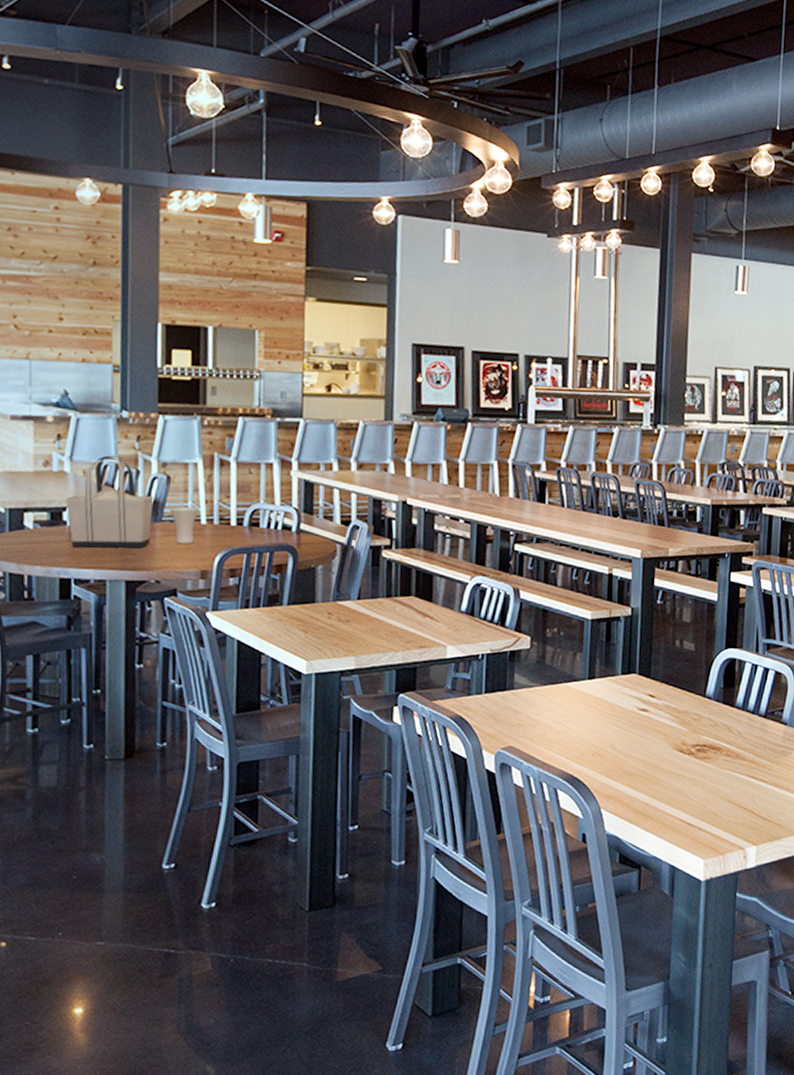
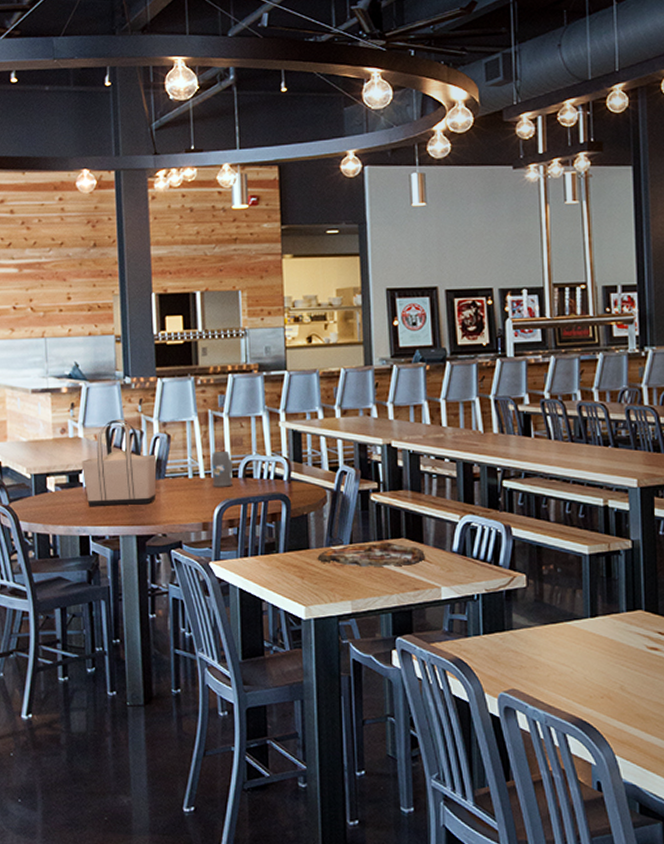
cup: present [170,507,199,544] -> none [172,463,198,499]
beer mug: none [214,496,239,536] -> present [212,450,234,488]
pizza: none [322,599,434,624] -> present [317,542,426,567]

